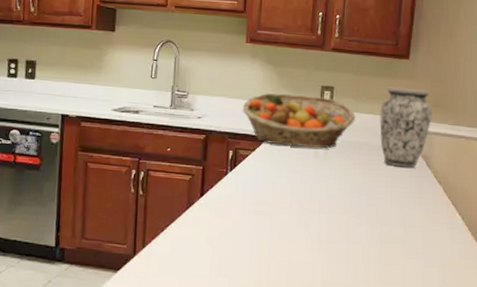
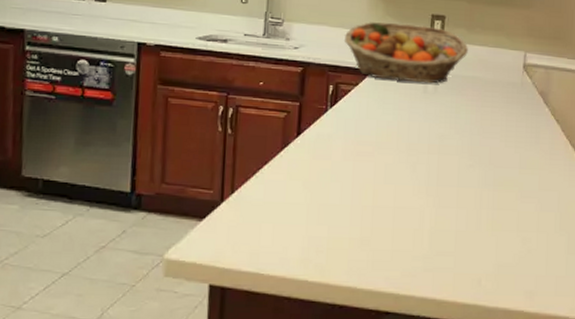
vase: present [380,87,432,168] -> none [494,17,551,105]

